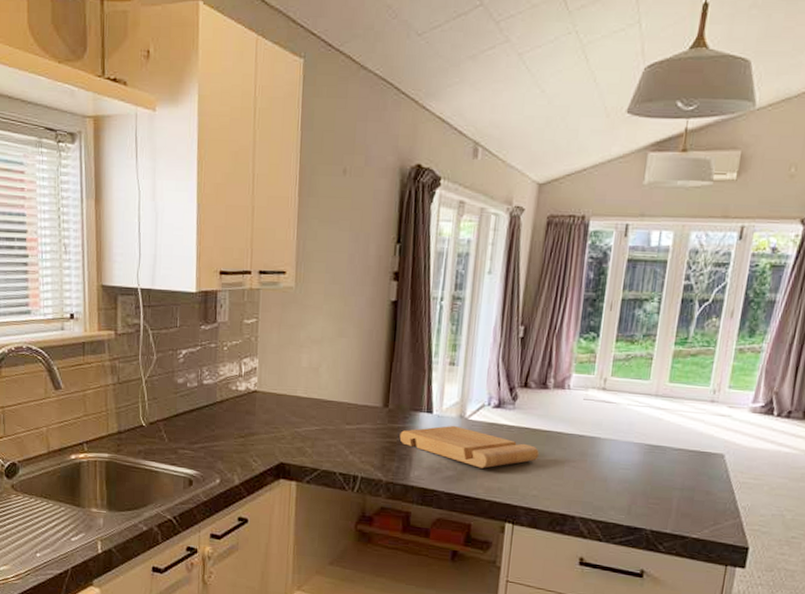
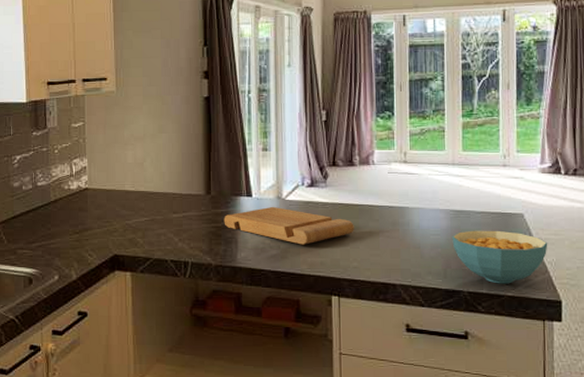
cereal bowl: none [642,467,745,526] -> present [452,230,548,284]

